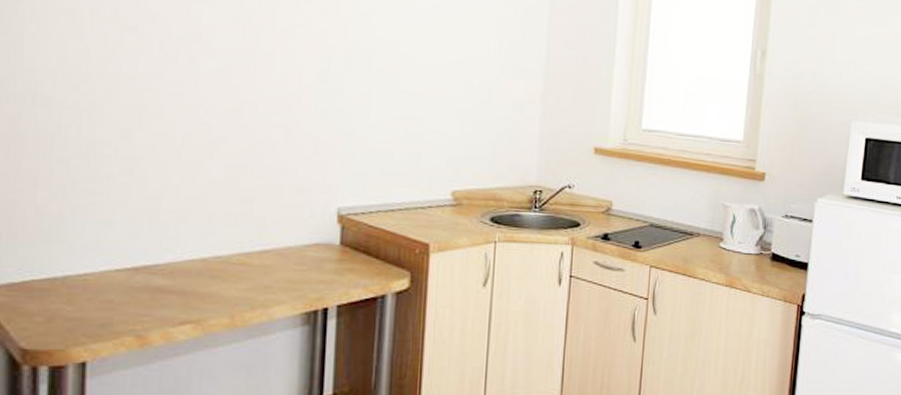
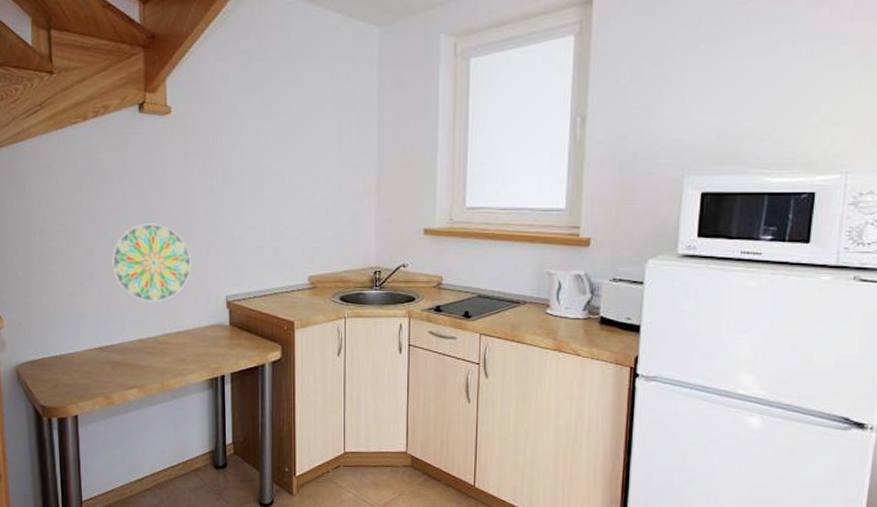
decorative plate: none [164,106,291,211] -> present [111,223,192,303]

